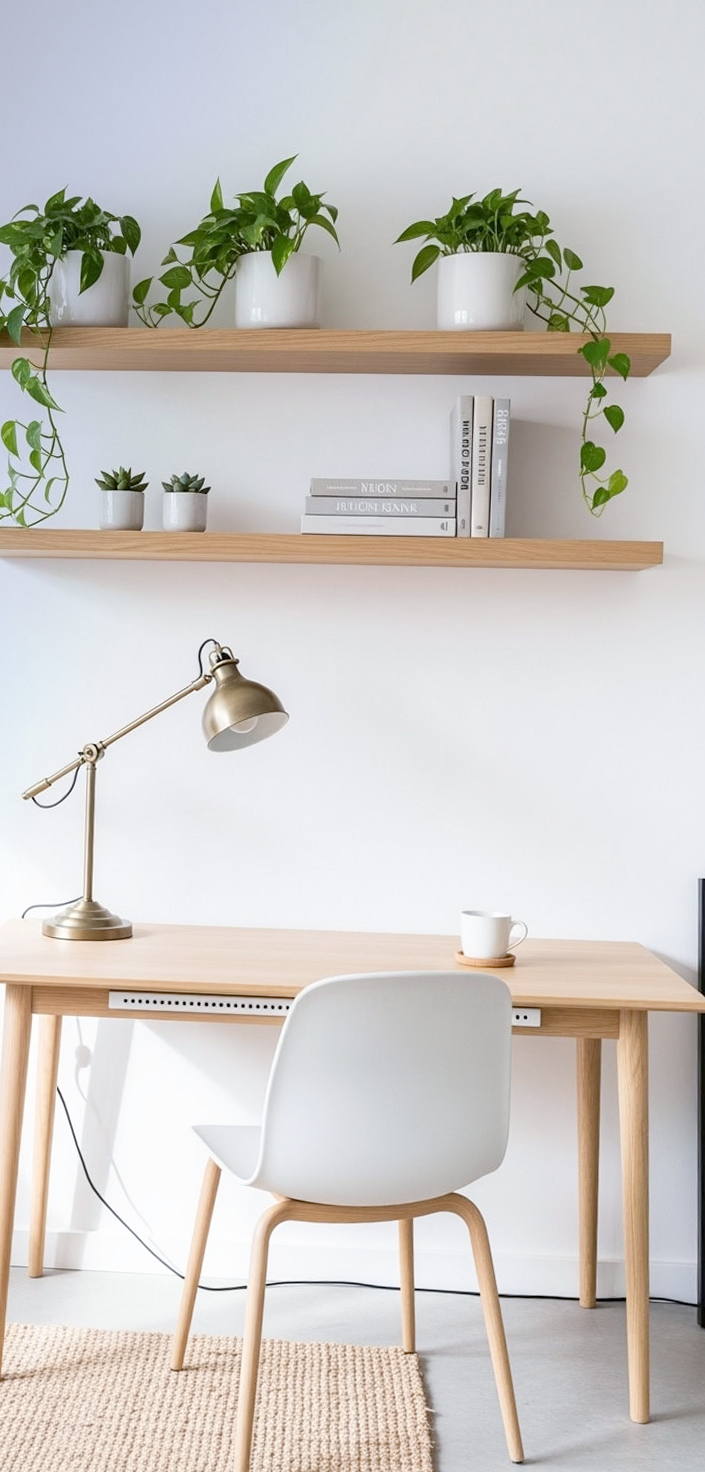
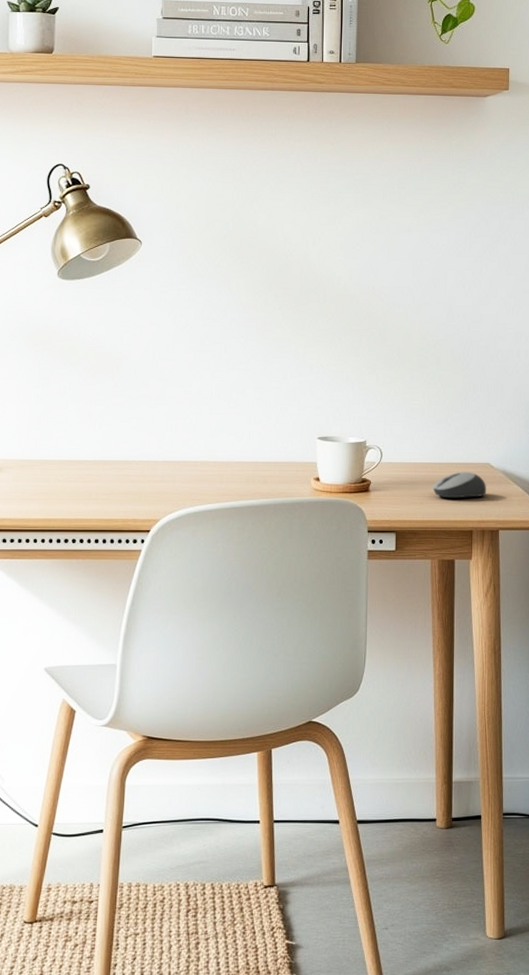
computer mouse: none [579,950,636,977] -> present [432,471,487,499]

